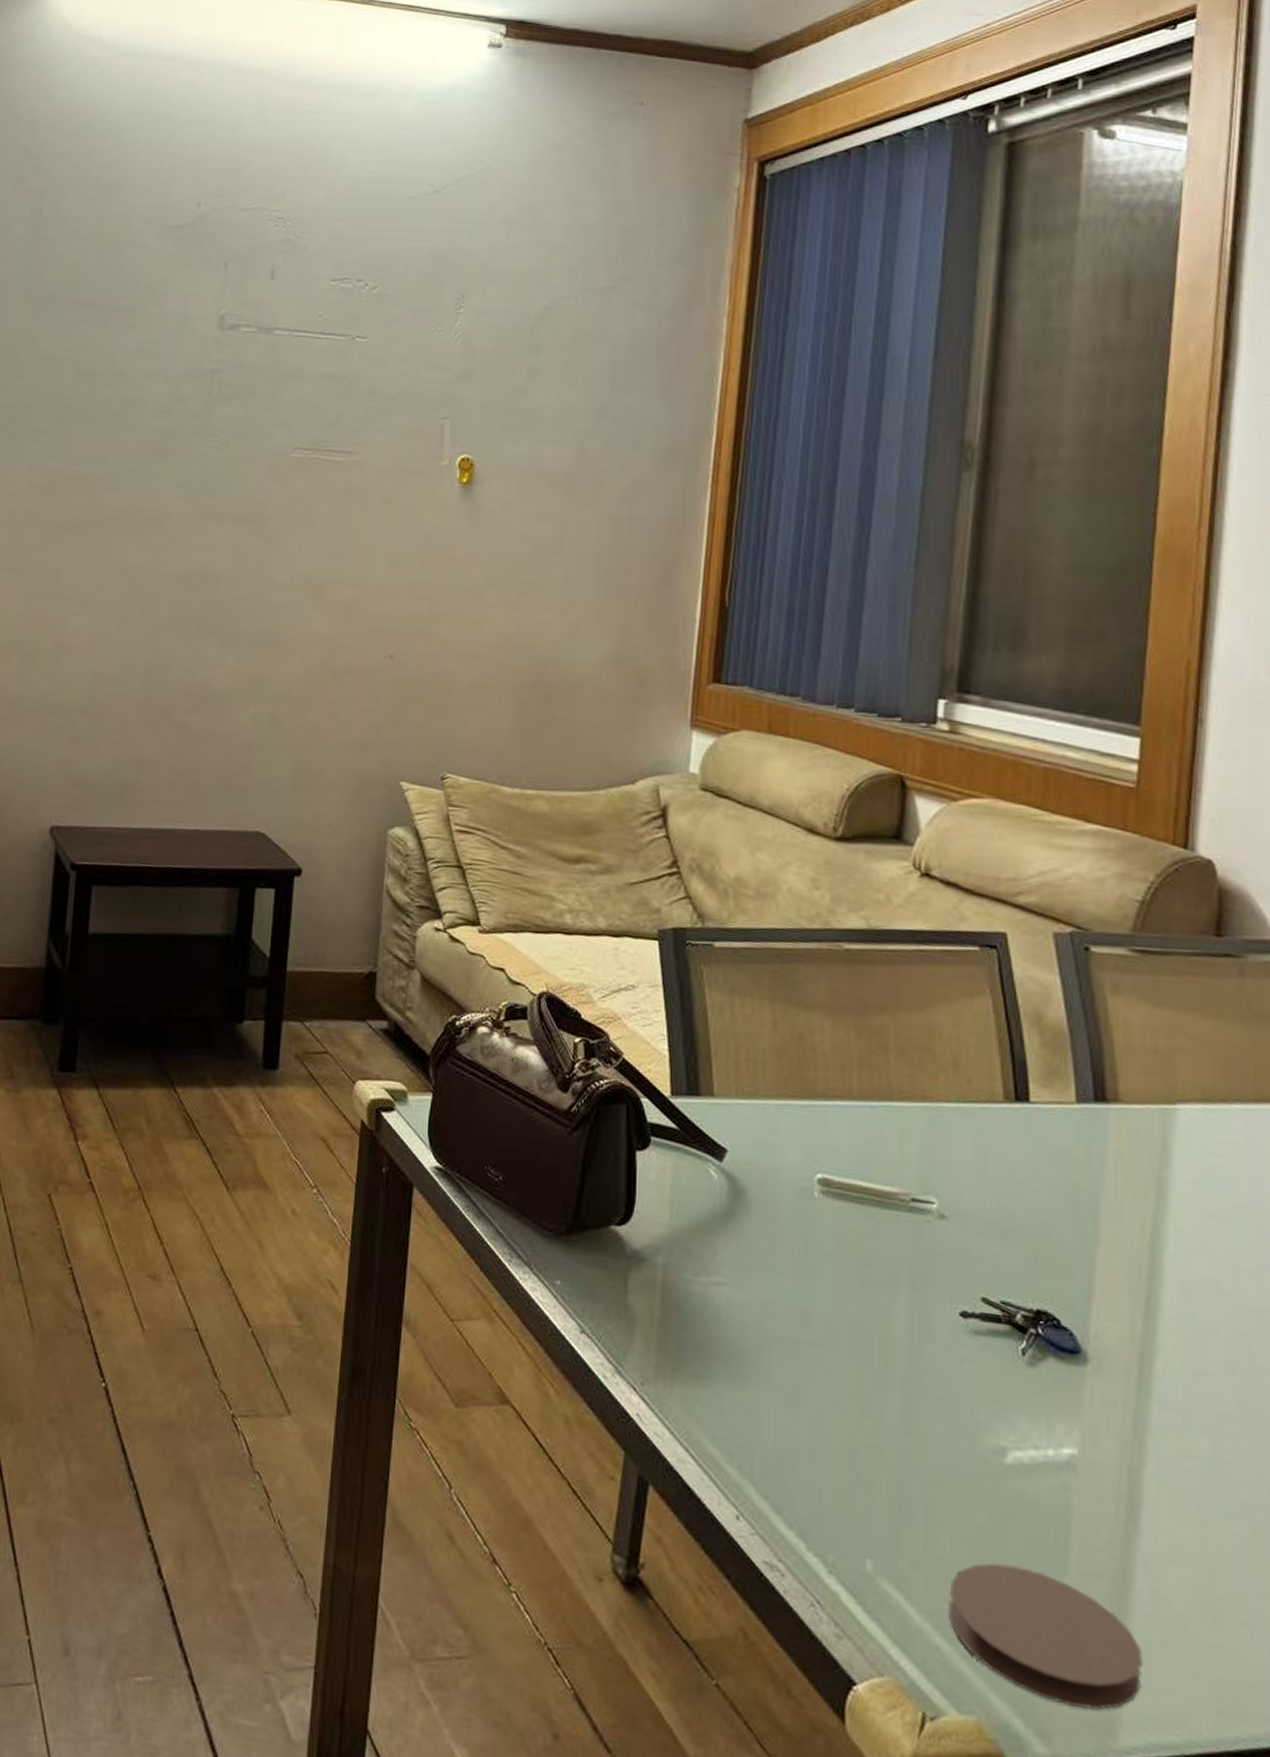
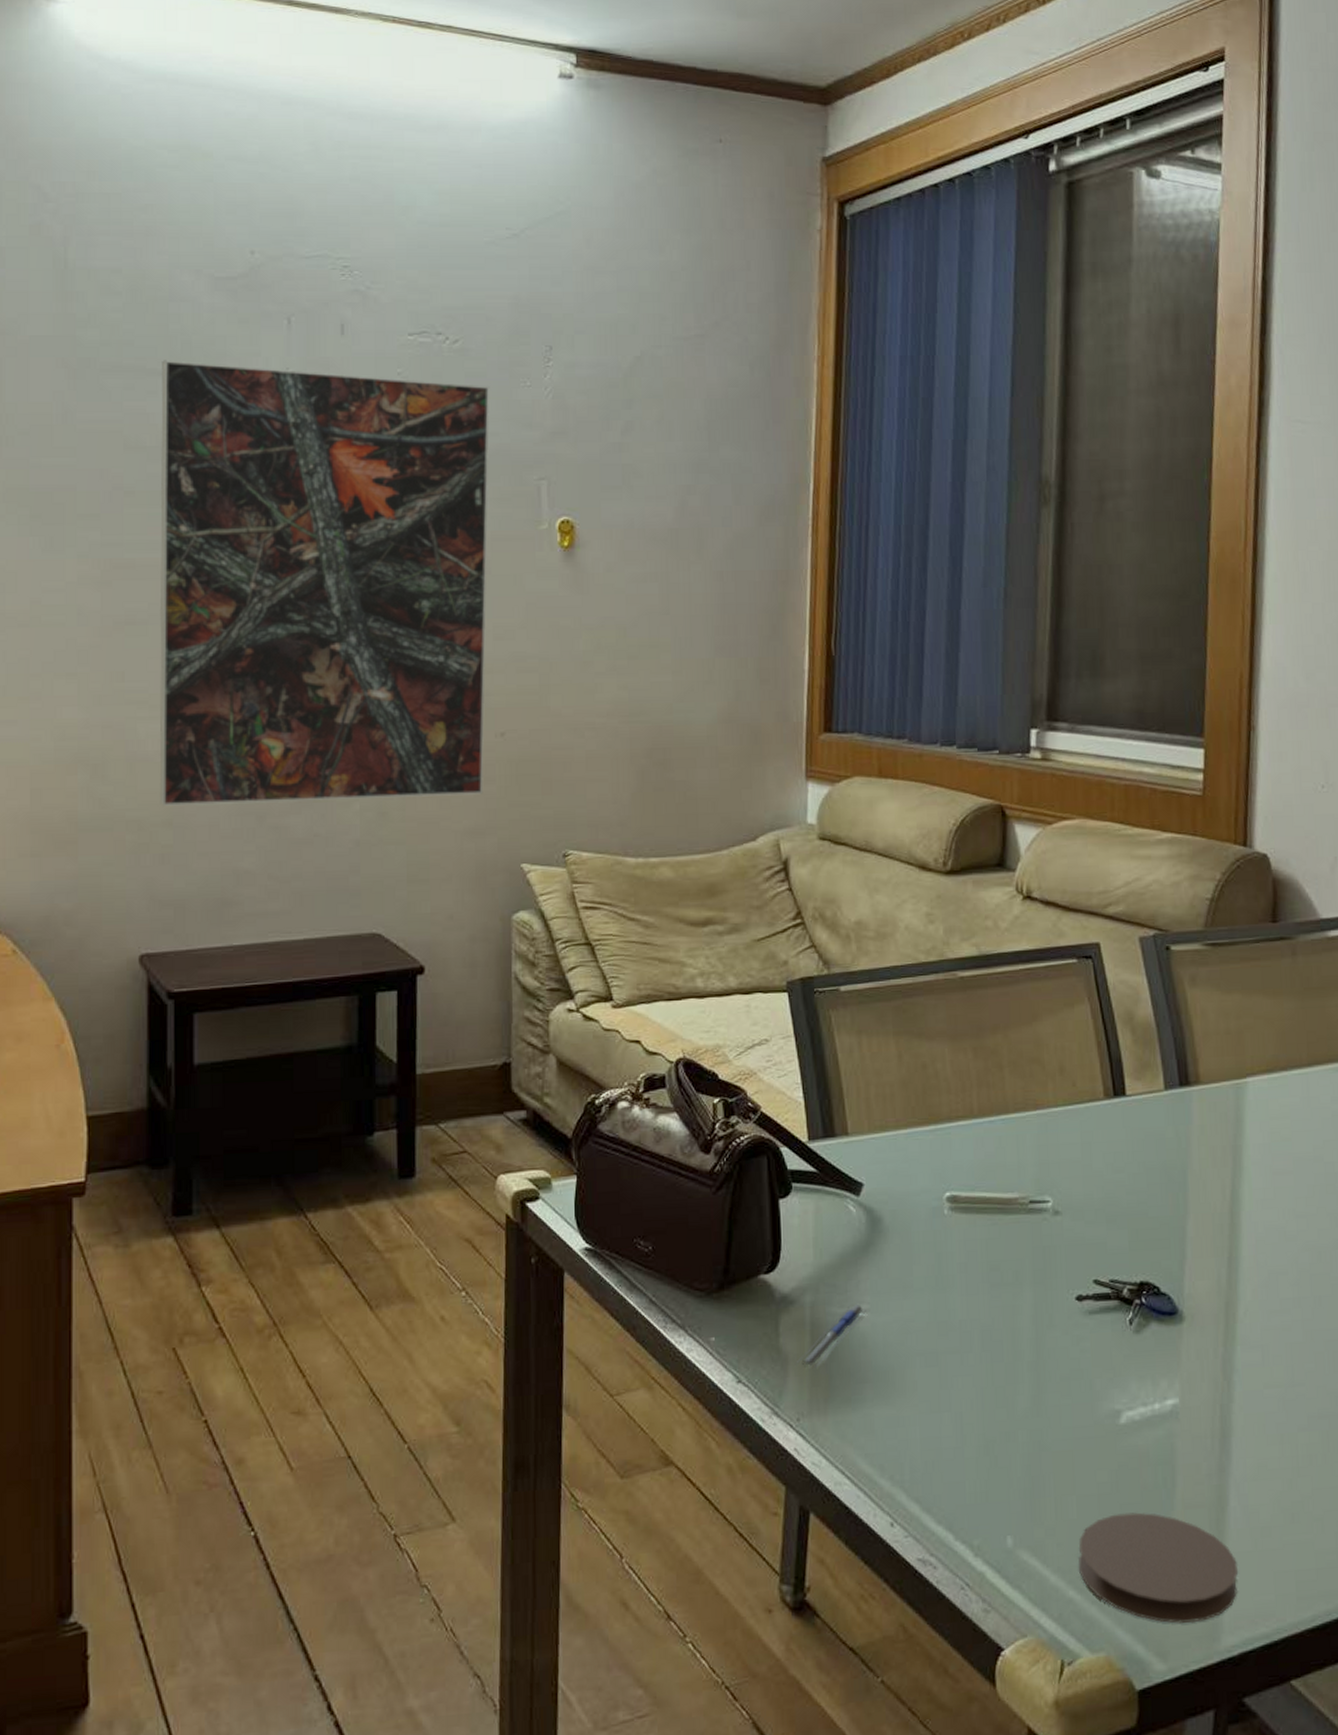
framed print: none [79,297,403,712] -> present [159,360,490,806]
pen: none [643,1275,722,1333] -> present [796,1305,866,1368]

